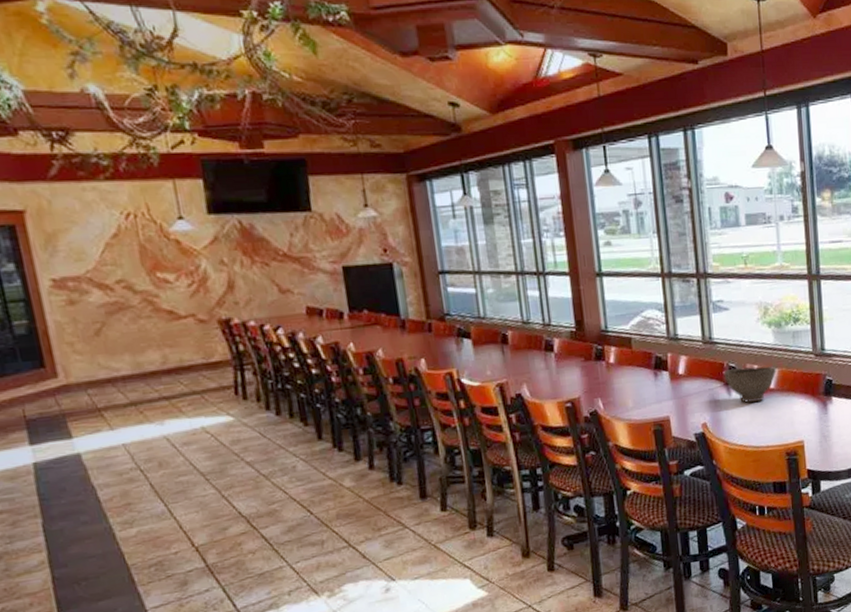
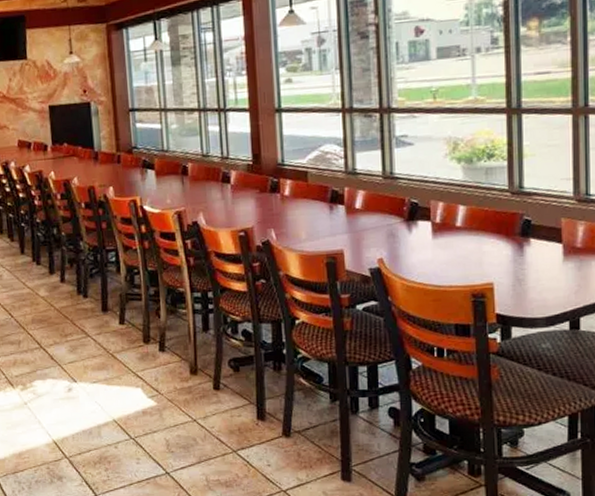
bowl: present [724,365,777,404] -> none [404,202,465,241]

